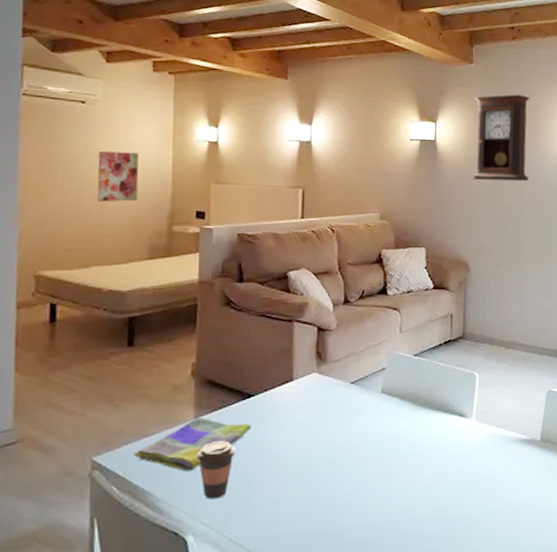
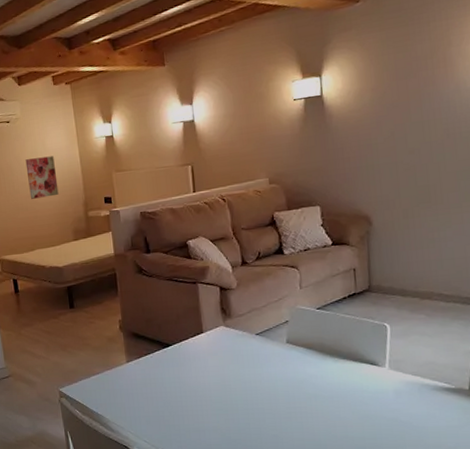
dish towel: present [134,417,252,472] -> none [87,361,173,402]
coffee cup: present [196,441,236,500] -> none [132,380,163,424]
pendulum clock: present [472,94,530,182] -> none [365,22,441,129]

